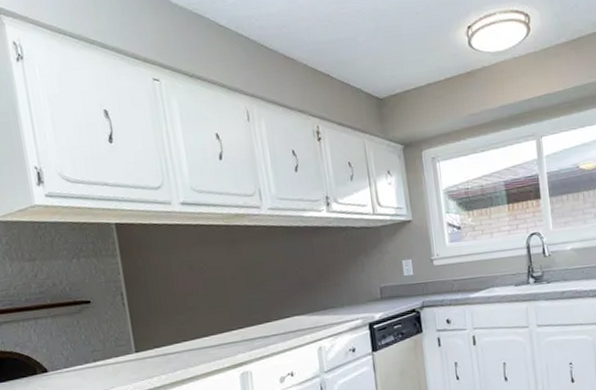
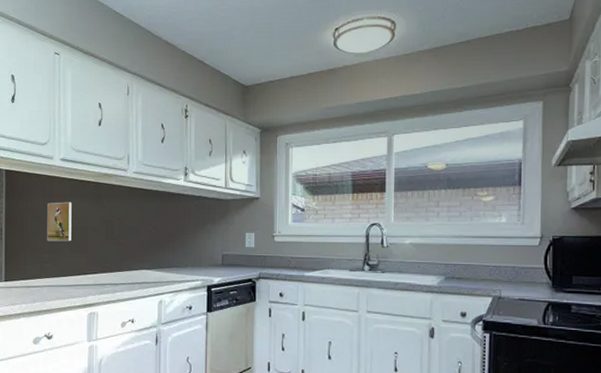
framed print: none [172,251,208,300] -> present [47,202,72,242]

